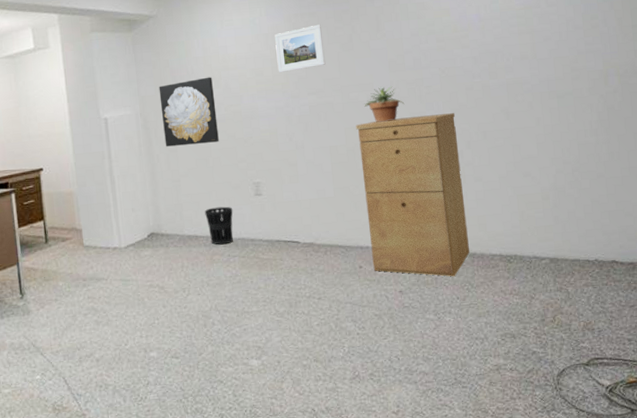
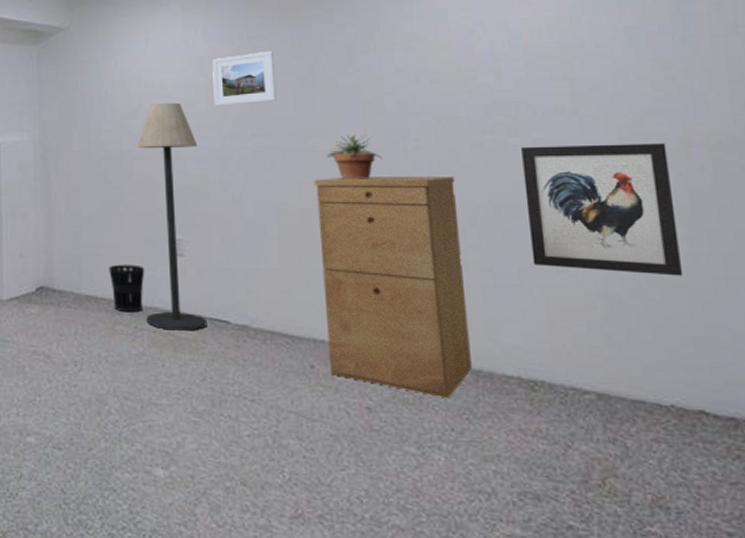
wall art: present [159,77,219,147] -> none [64,104,133,184]
floor lamp: none [220,72,283,254] -> present [137,102,207,331]
wall art: none [499,74,602,173] -> present [521,143,682,276]

